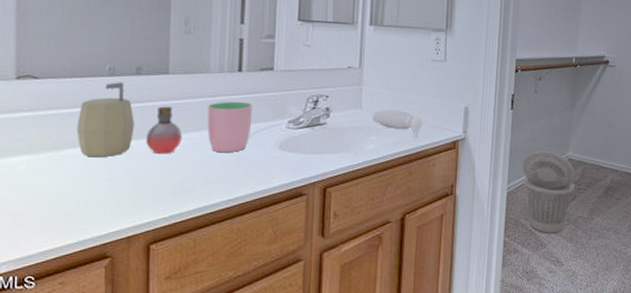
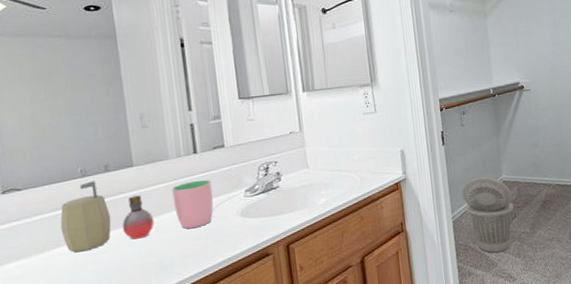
soap bottle: present [372,110,423,138] -> none [318,163,365,186]

